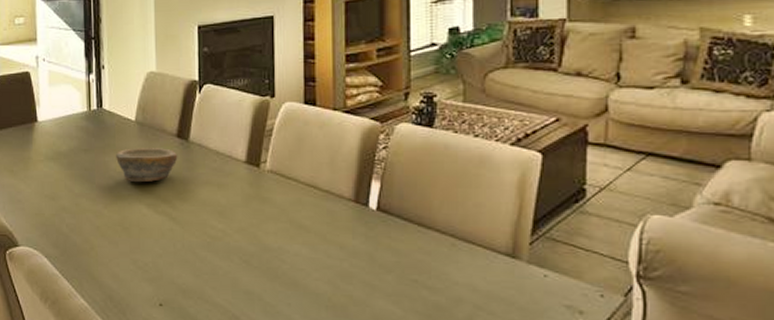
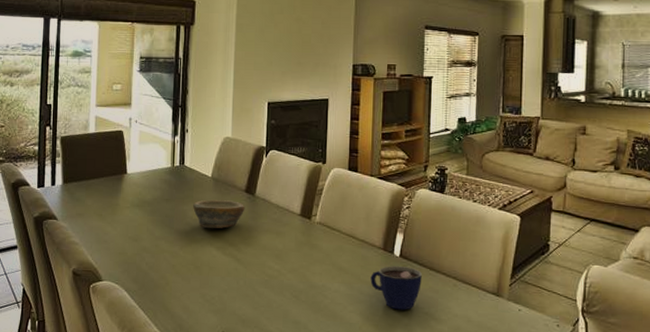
cup: none [339,222,408,277] -> present [370,266,422,310]

